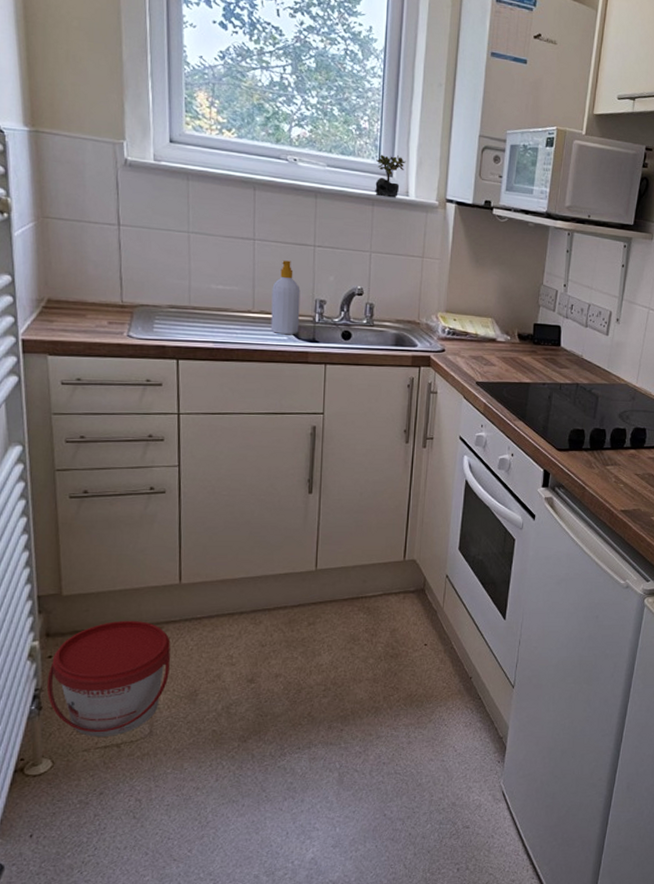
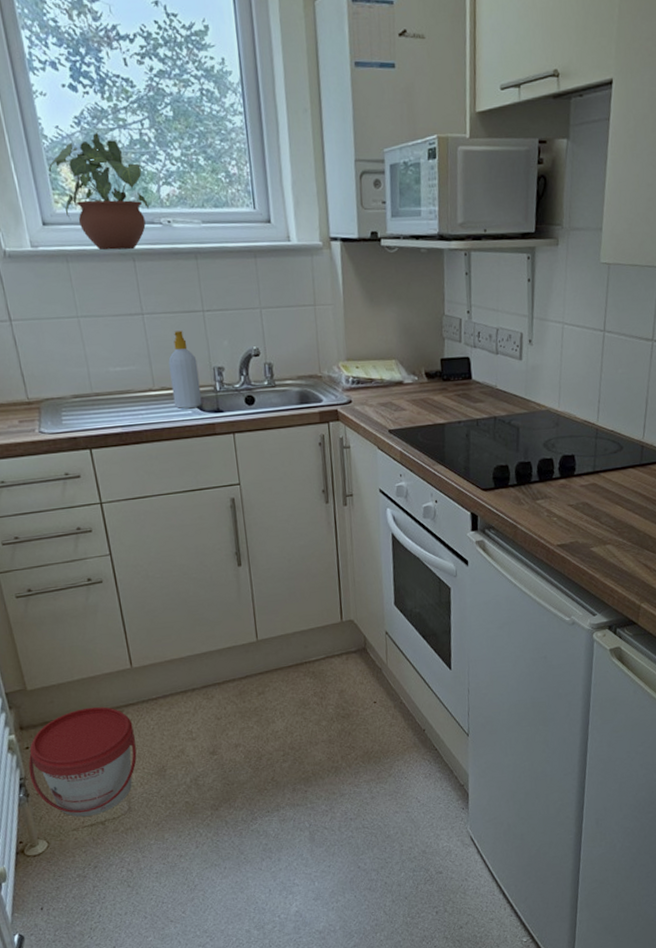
potted plant: none [185,68,278,179] -> present [48,131,149,251]
succulent plant: present [375,155,406,198] -> none [251,198,282,247]

